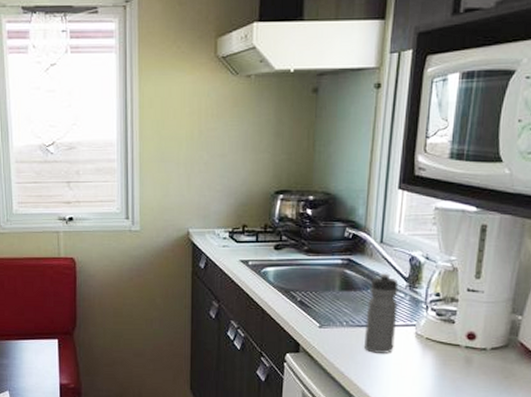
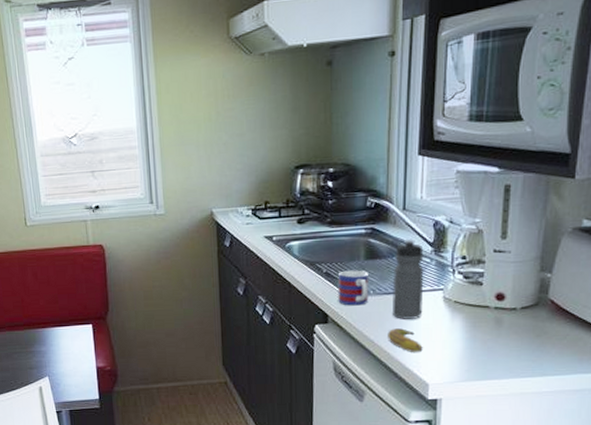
mug: none [311,300,342,337] -> present [337,270,369,306]
banana: none [358,362,392,387] -> present [388,328,423,352]

